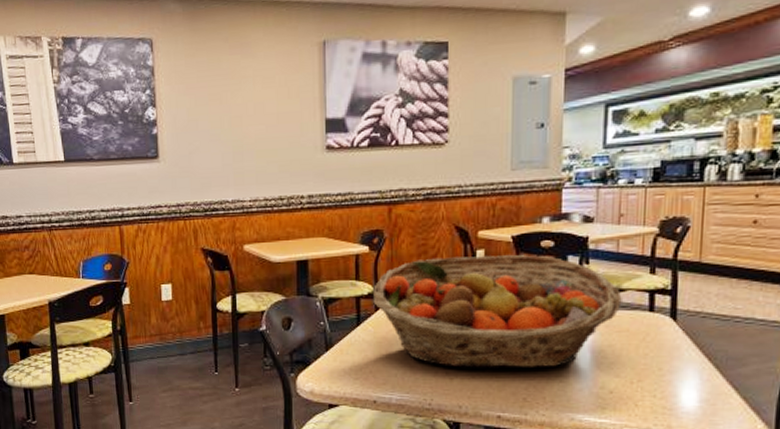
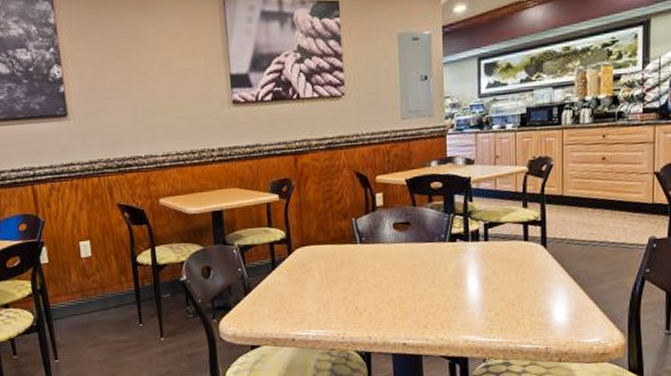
fruit basket: present [373,255,622,369] -> none [285,196,502,303]

